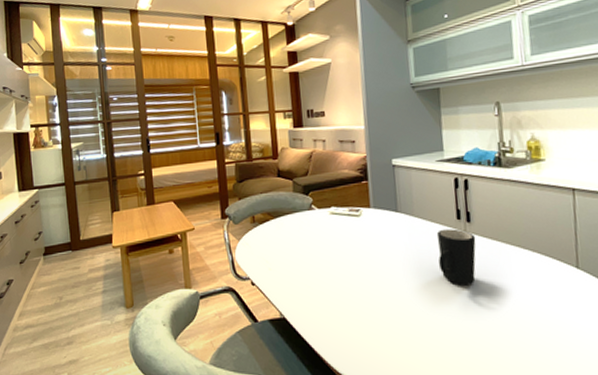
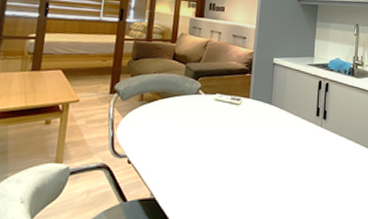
mug: present [436,229,476,284] -> none [298,123,328,173]

